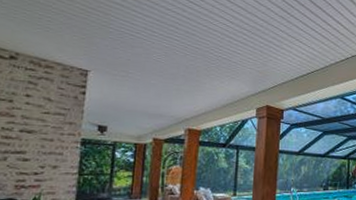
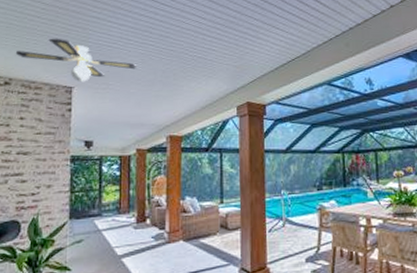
ceiling fan: none [24,18,160,67] -> present [15,38,137,83]

